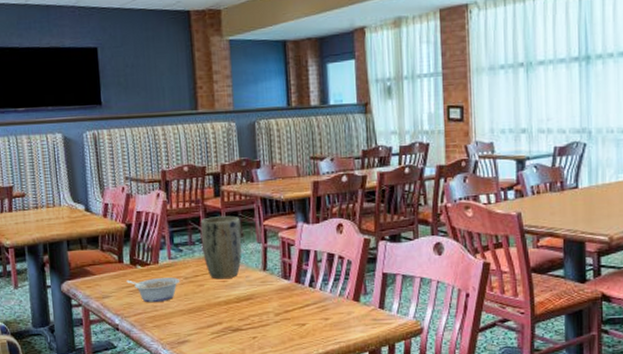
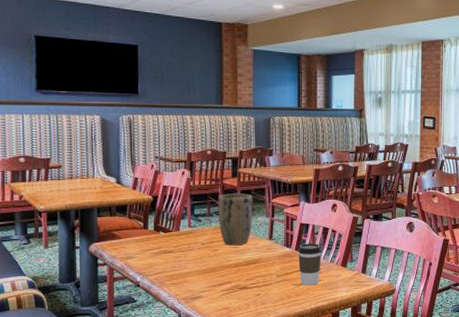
legume: present [126,277,180,303] -> none [150,243,198,264]
coffee cup: none [298,273,328,326] -> present [297,243,322,286]

